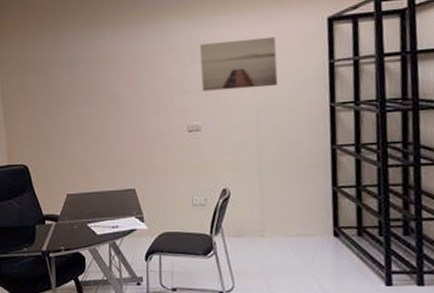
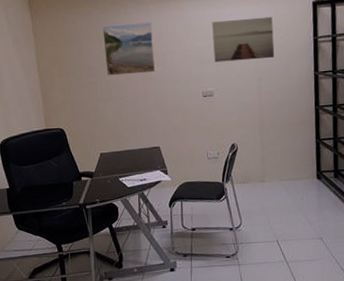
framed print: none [73,46,132,107] -> present [102,22,156,76]

